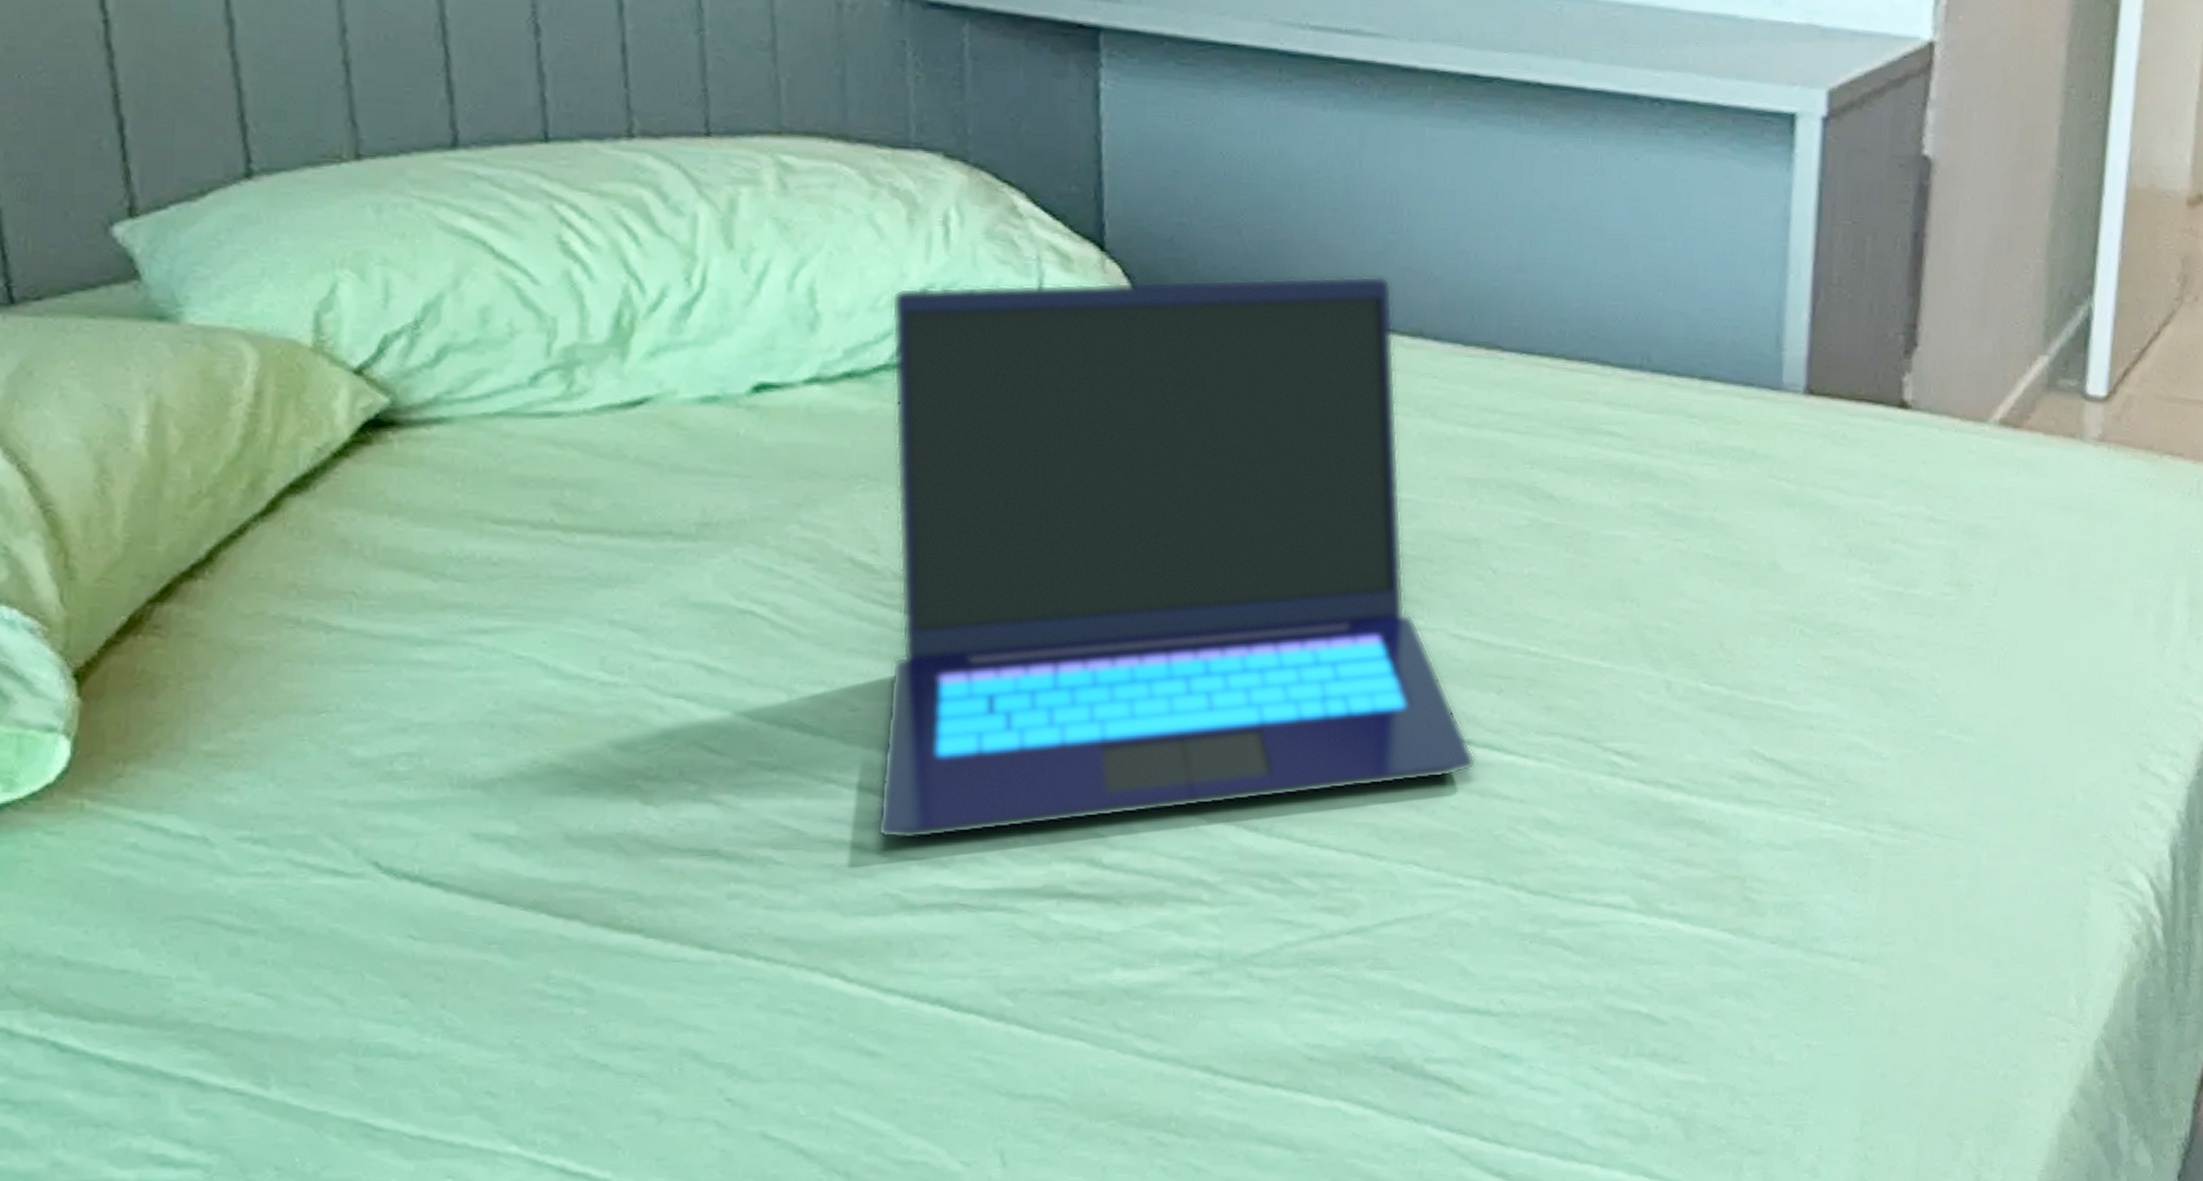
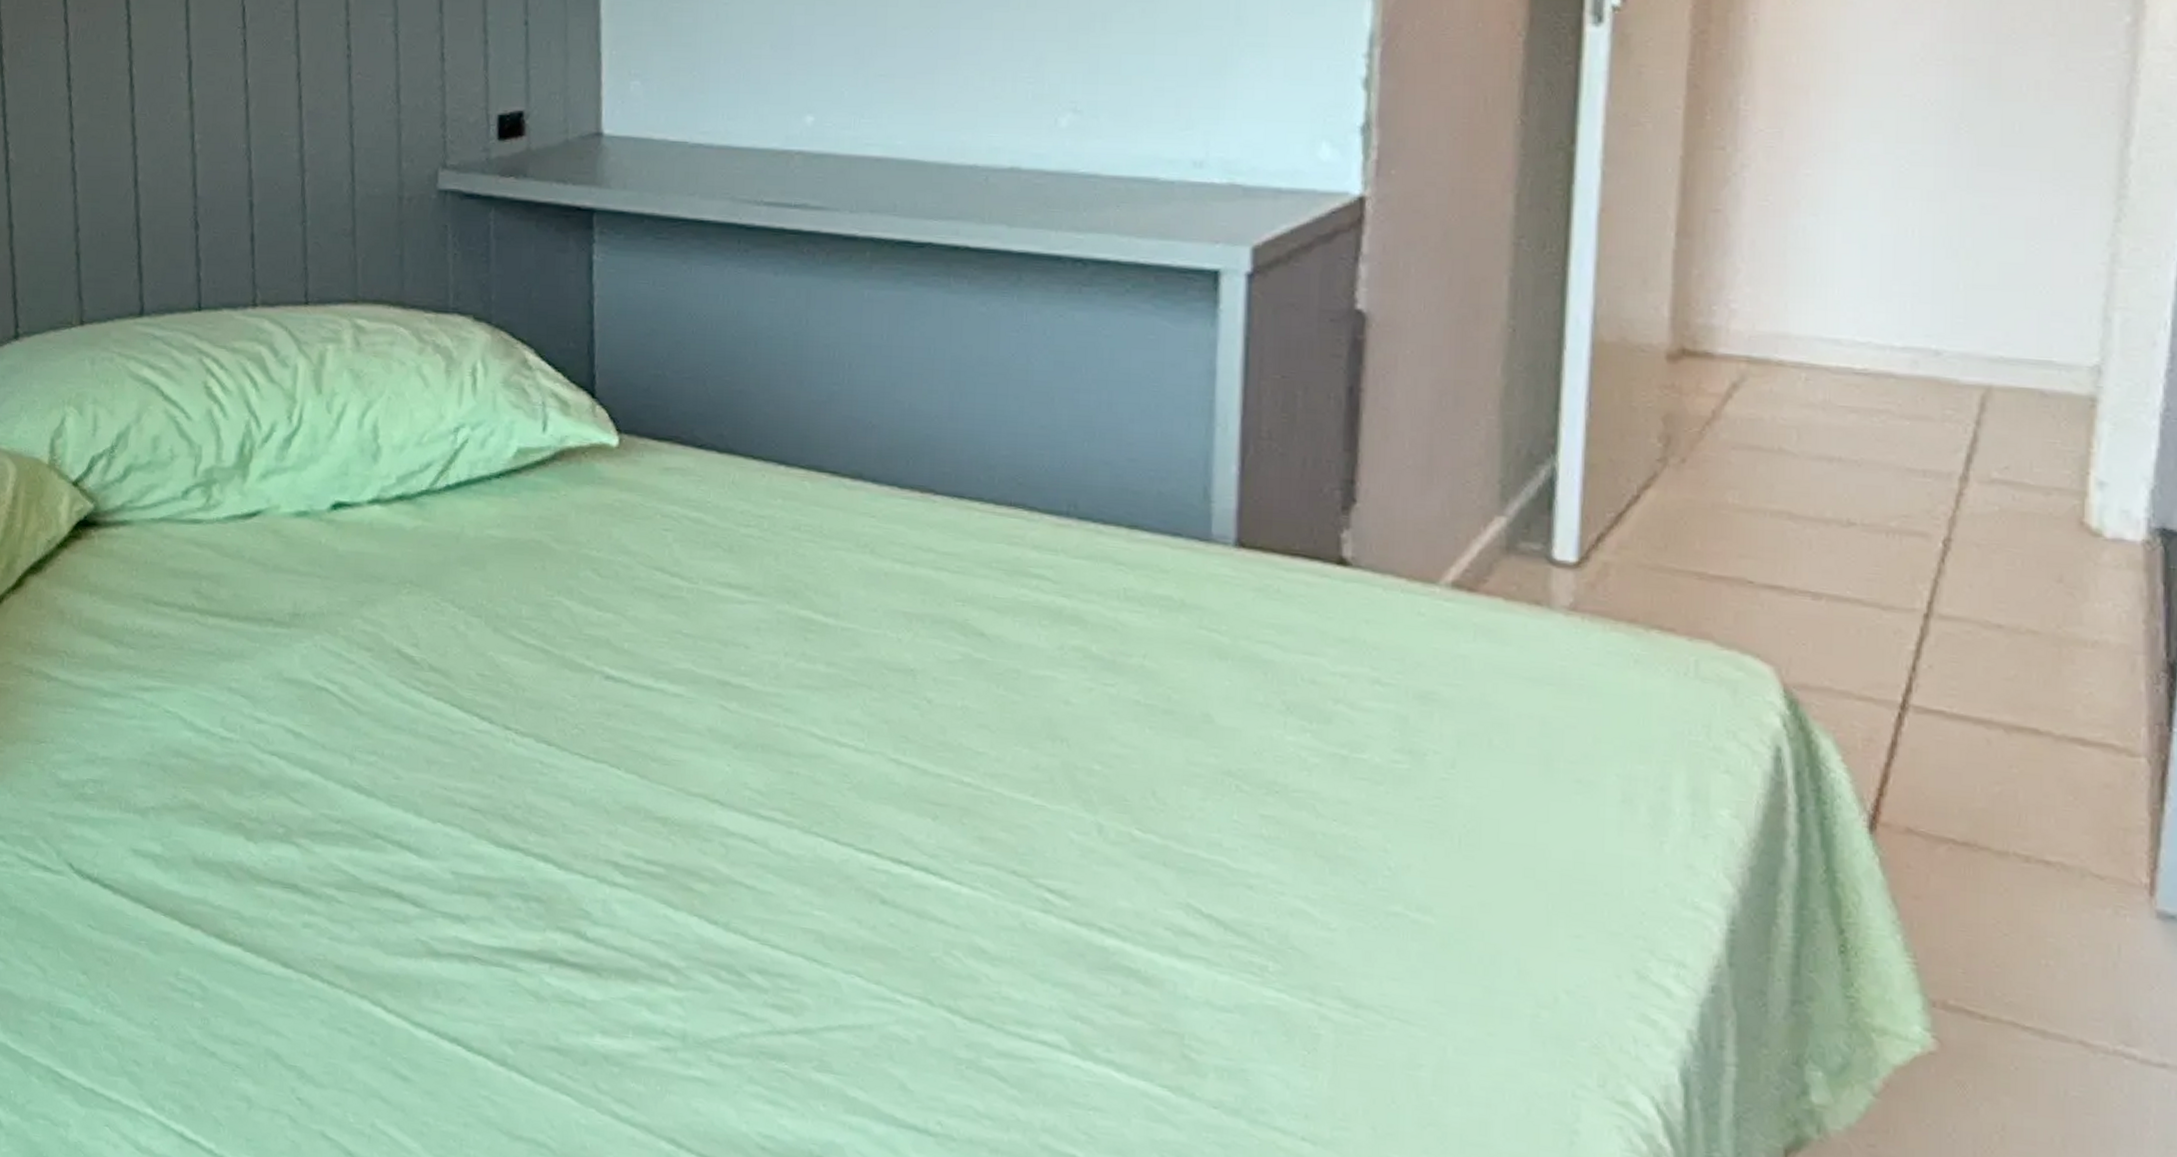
laptop: present [876,276,1477,840] -> none [412,422,914,896]

